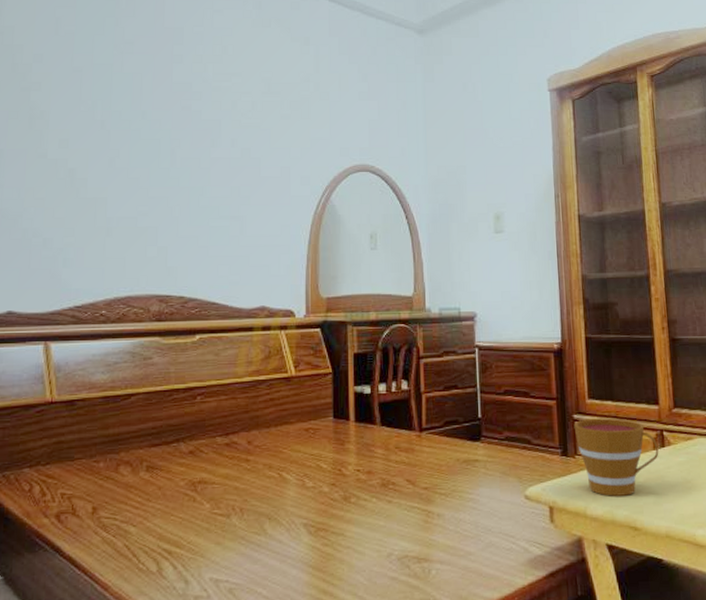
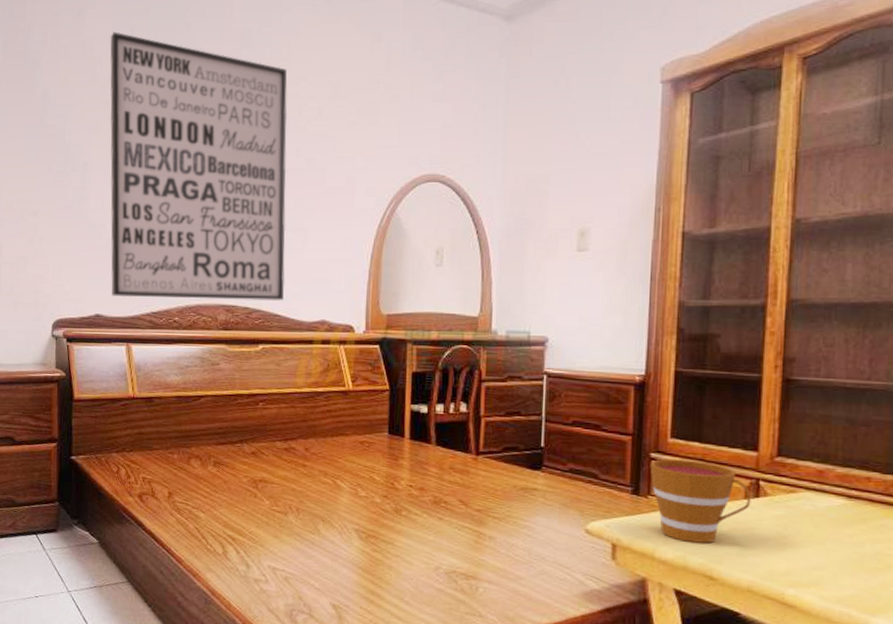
wall art: none [27,21,223,292] -> present [110,32,288,301]

